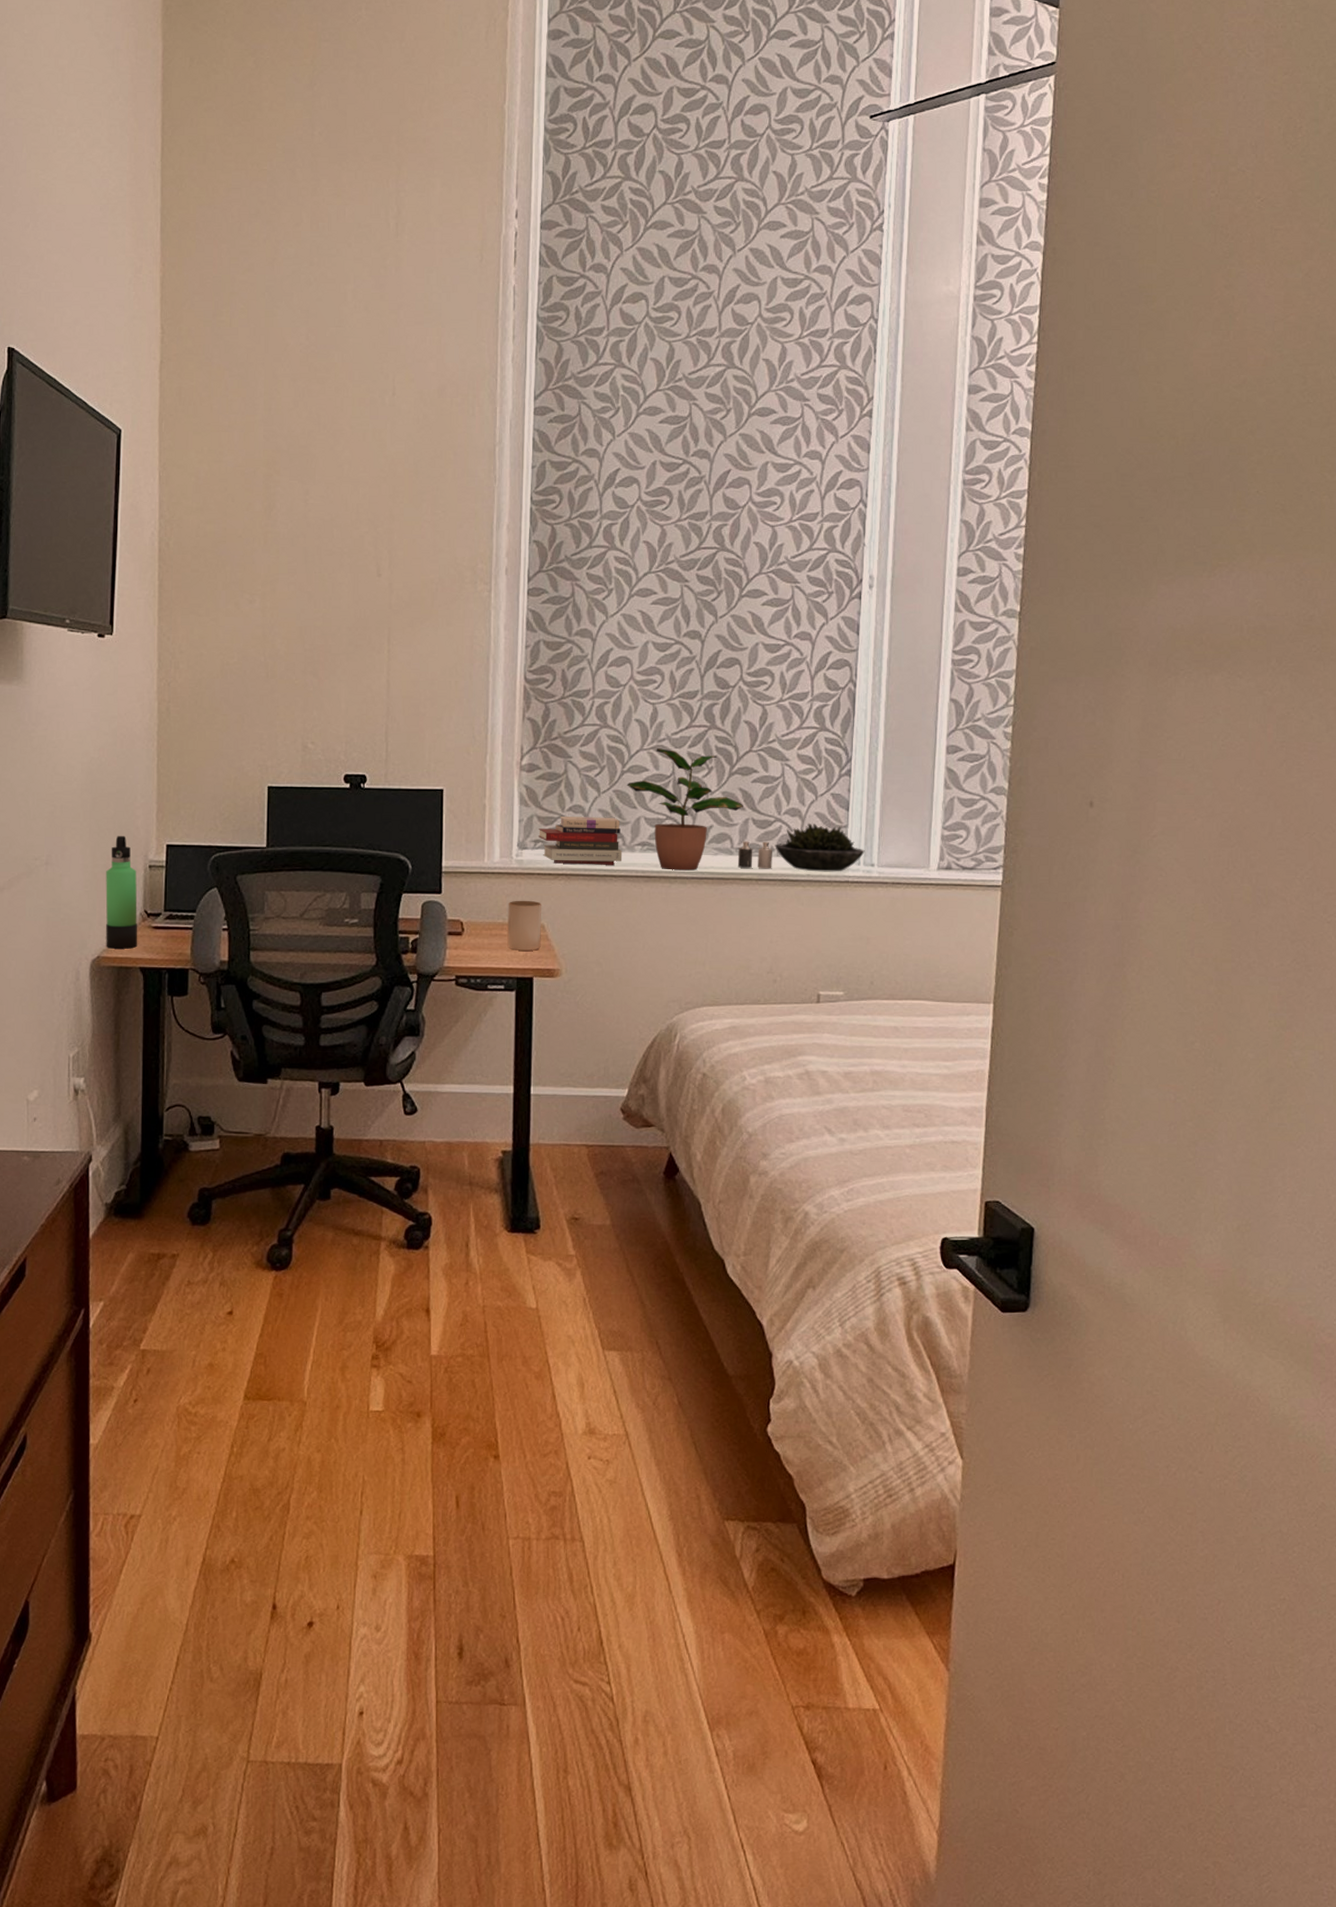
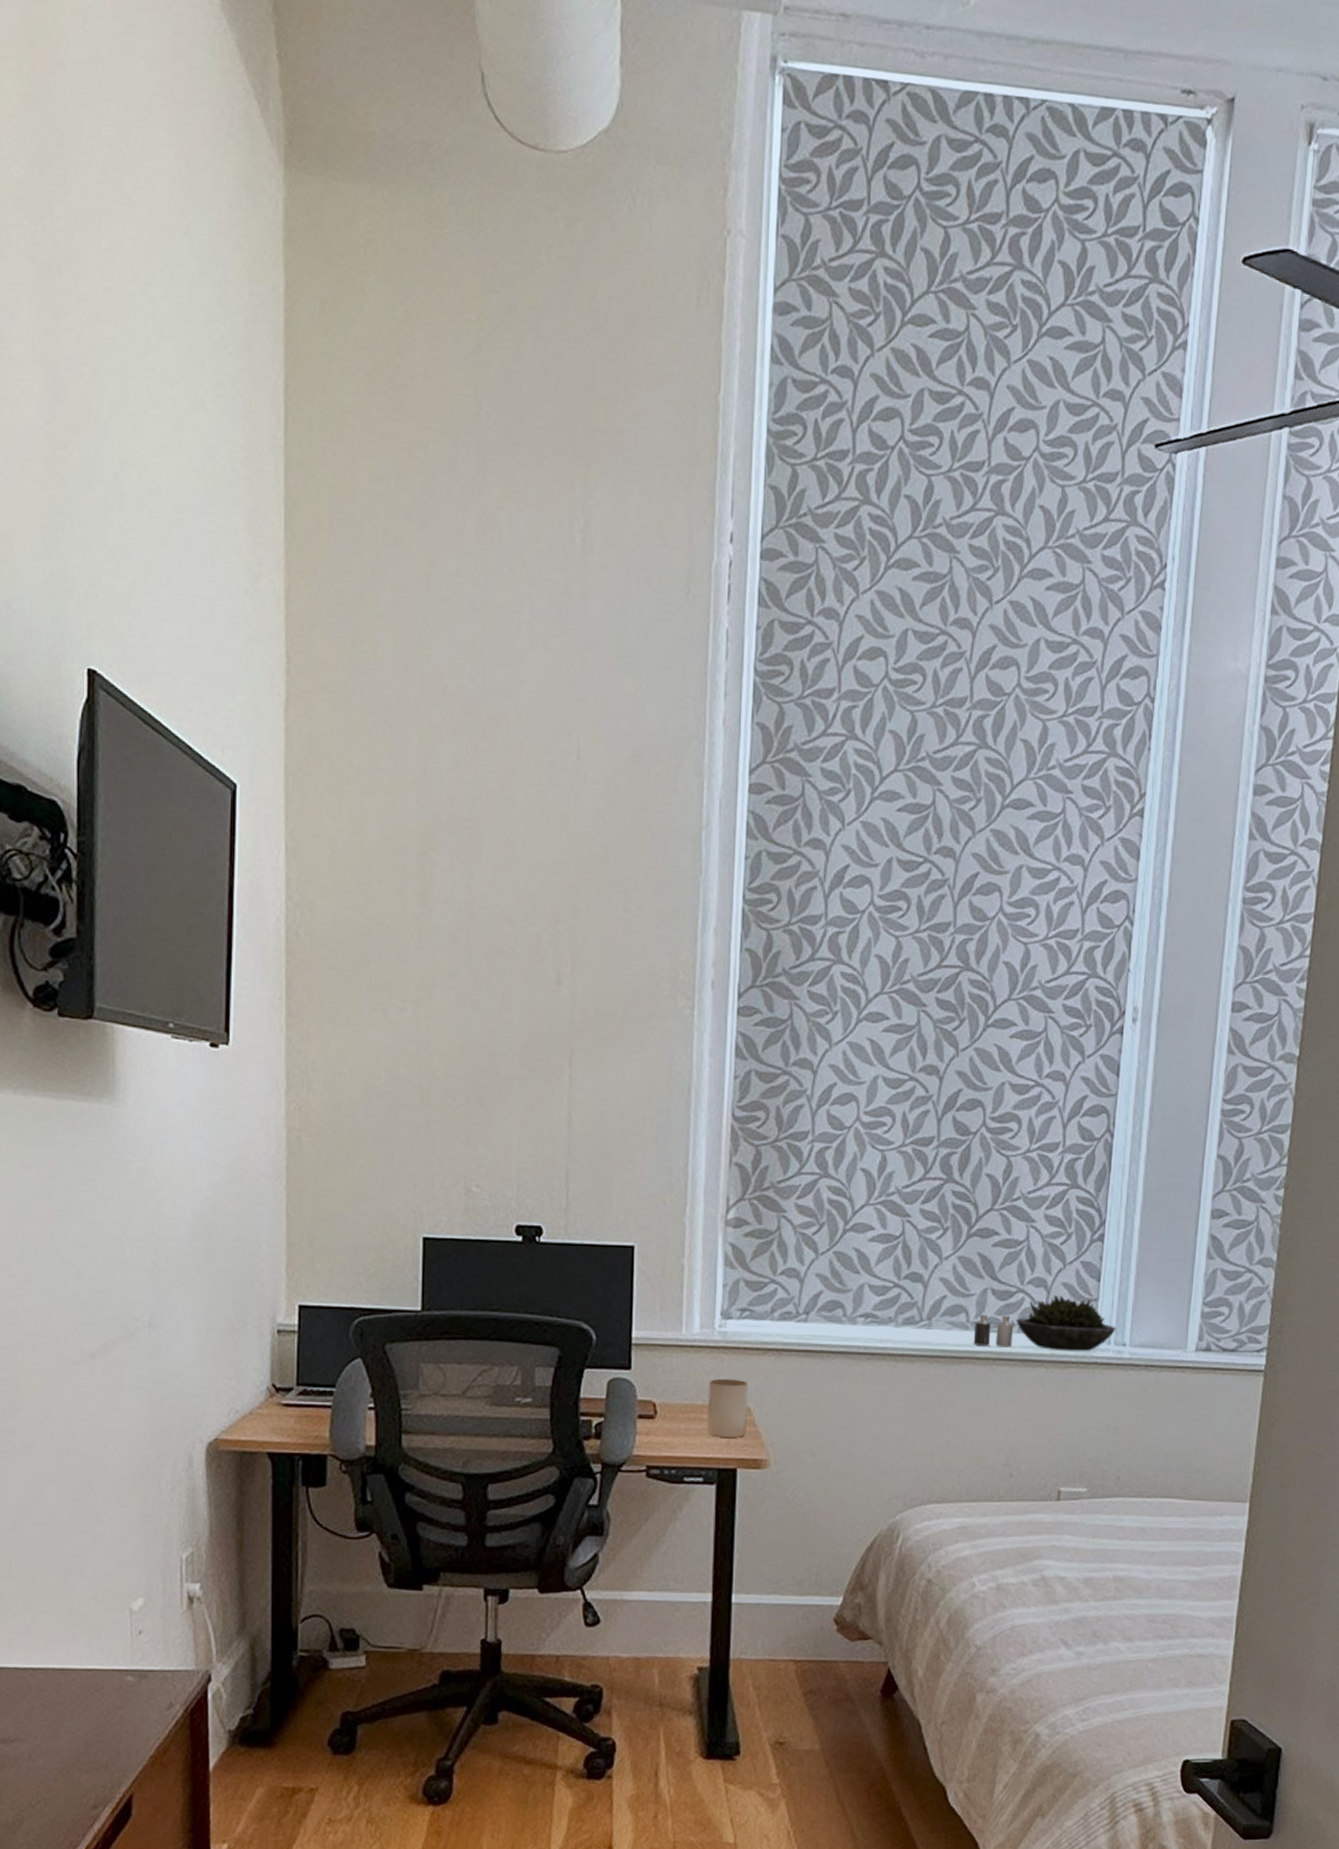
thermos bottle: present [105,835,138,949] -> none [224,1292,265,1430]
books: present [539,817,623,865] -> none [746,1281,843,1340]
potted plant: present [626,748,744,871] -> none [849,1203,983,1348]

